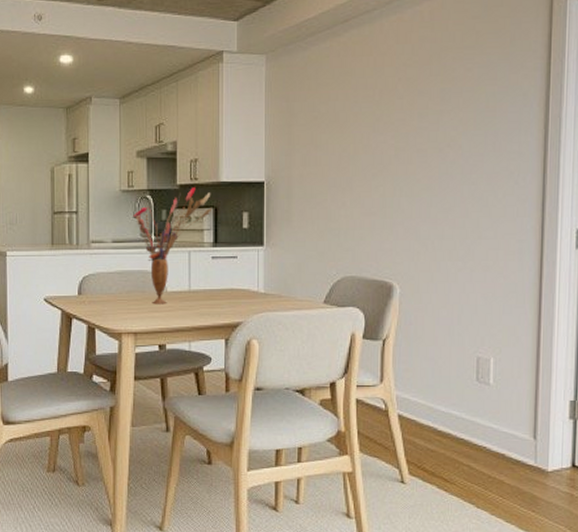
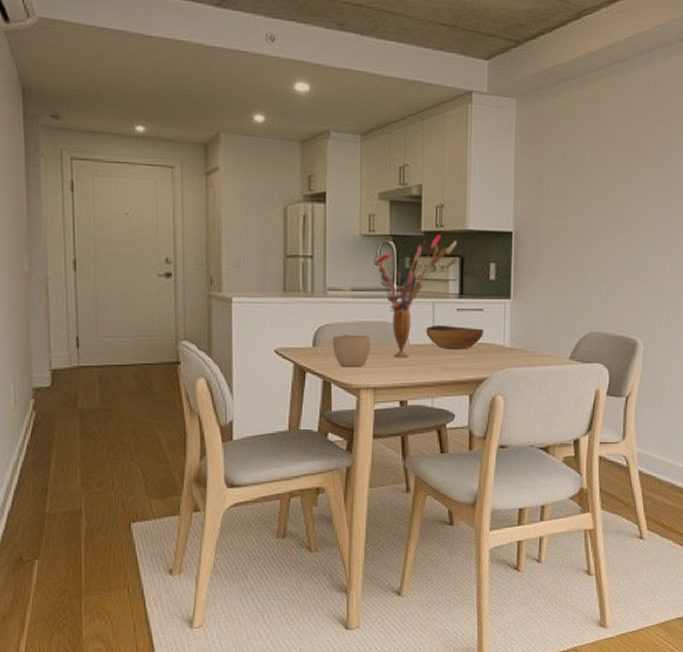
cup: none [97,283,131,313] -> present [333,334,371,367]
bowl: none [183,272,238,295] -> present [426,325,483,349]

